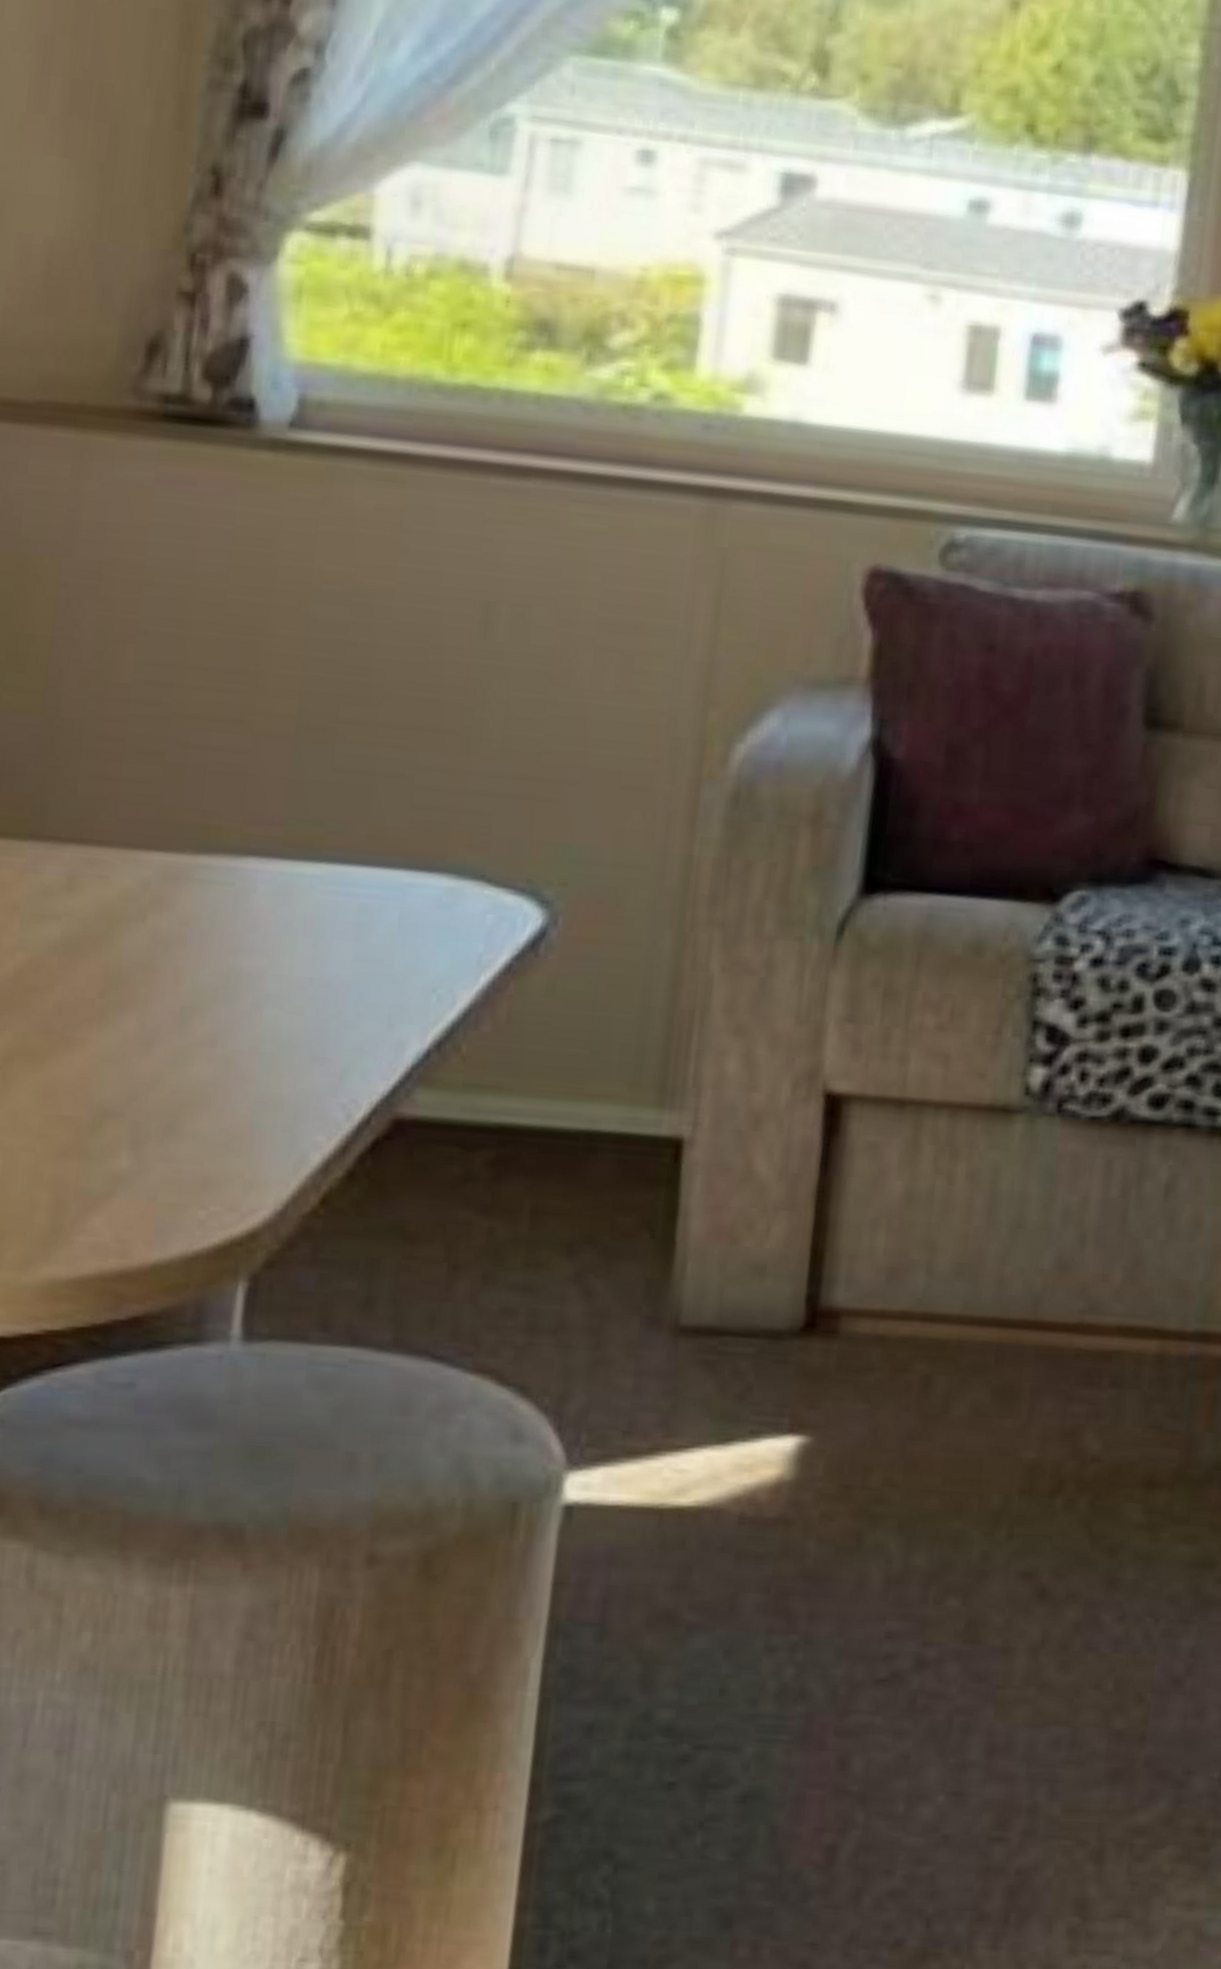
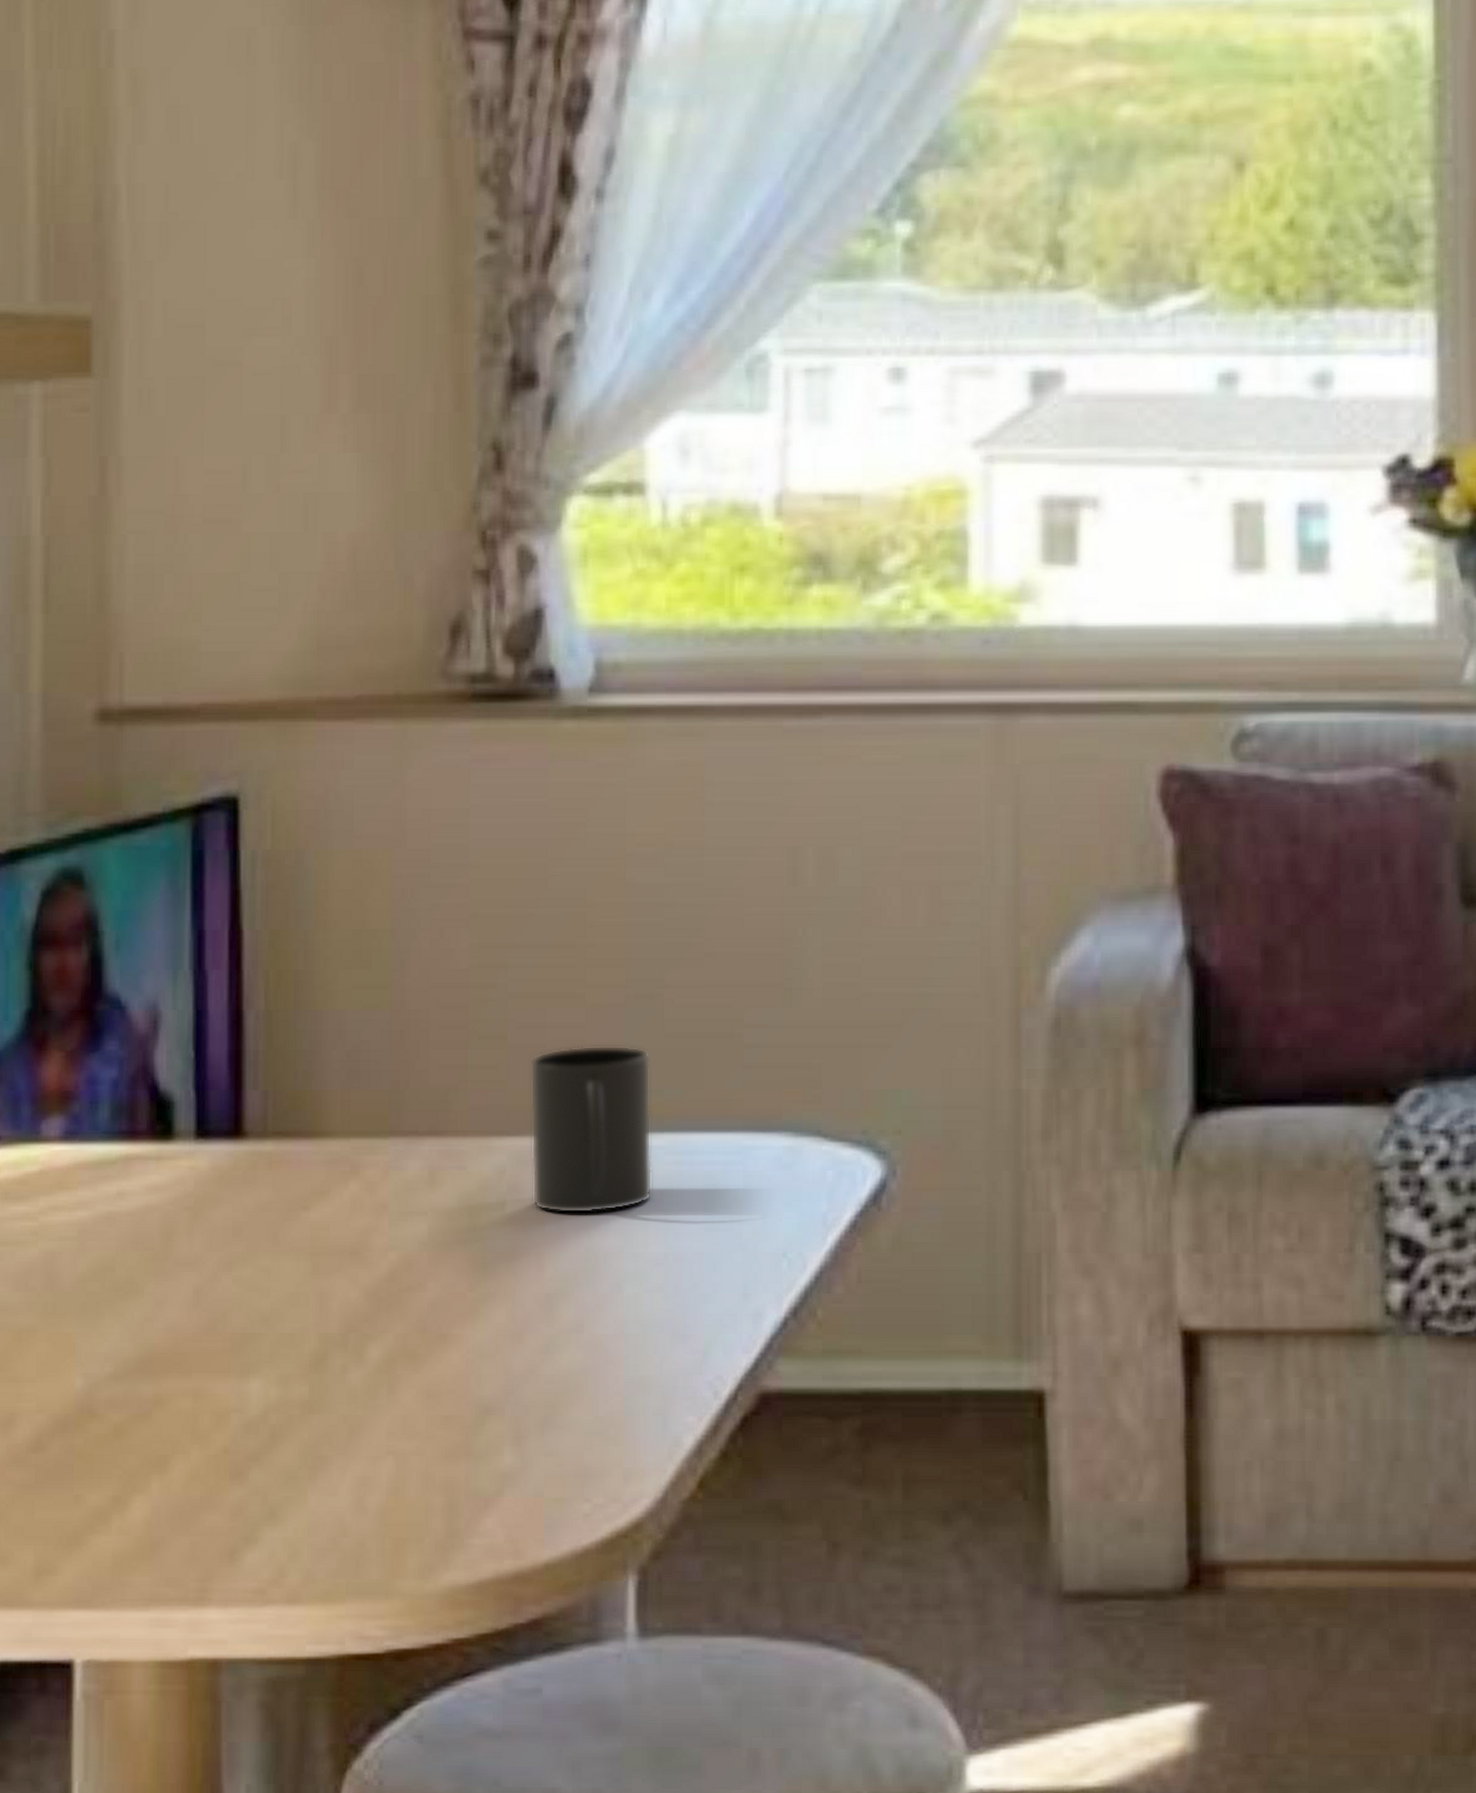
mug: none [175,770,315,934] -> present [530,1045,653,1214]

